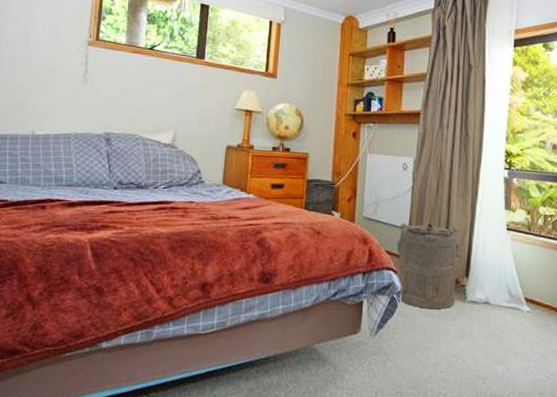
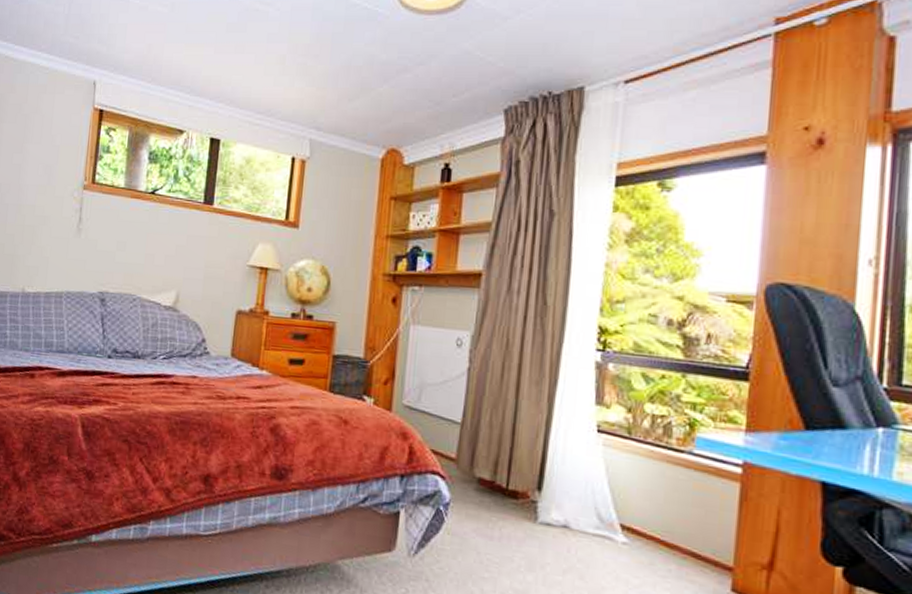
laundry hamper: present [396,223,462,309] -> none [445,415,533,530]

